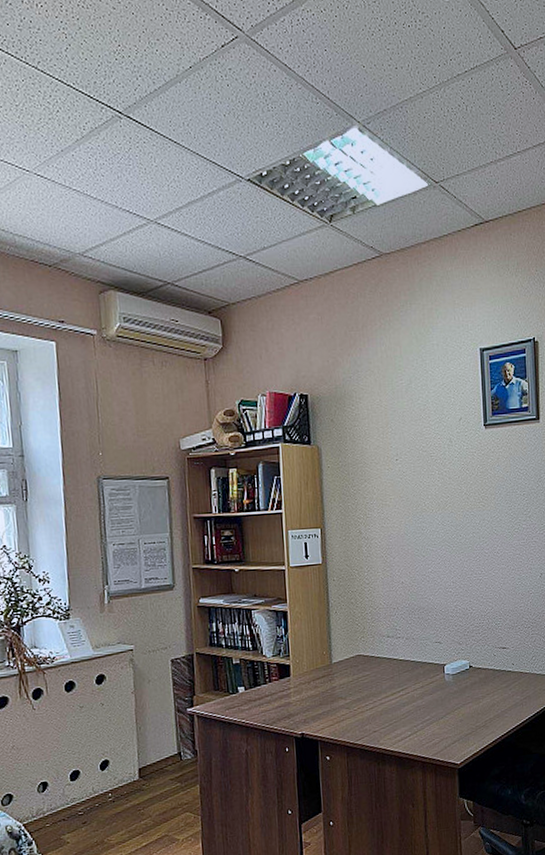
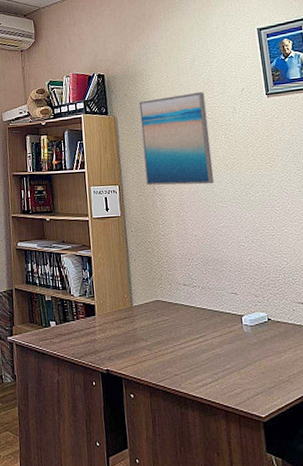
wall art: none [347,419,425,528] -> present [139,91,215,186]

